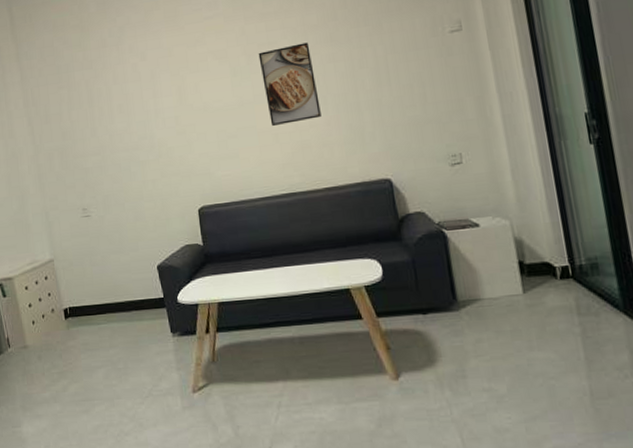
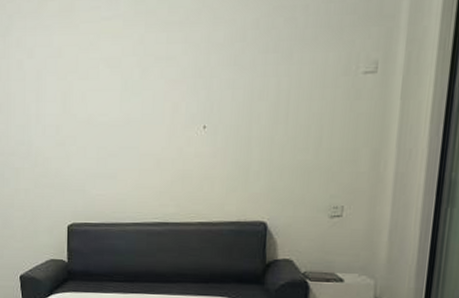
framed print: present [258,42,321,127] -> none [153,62,210,151]

